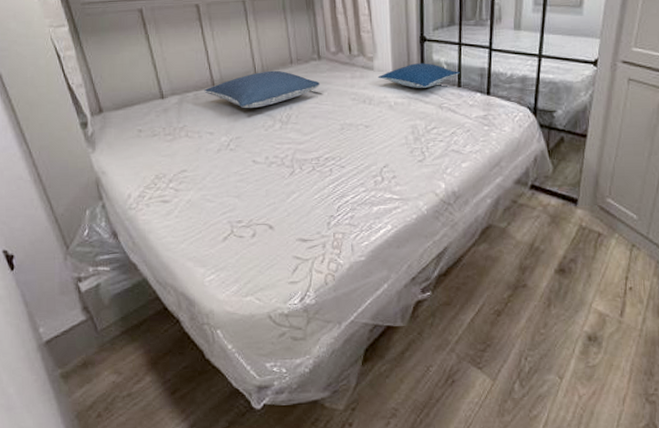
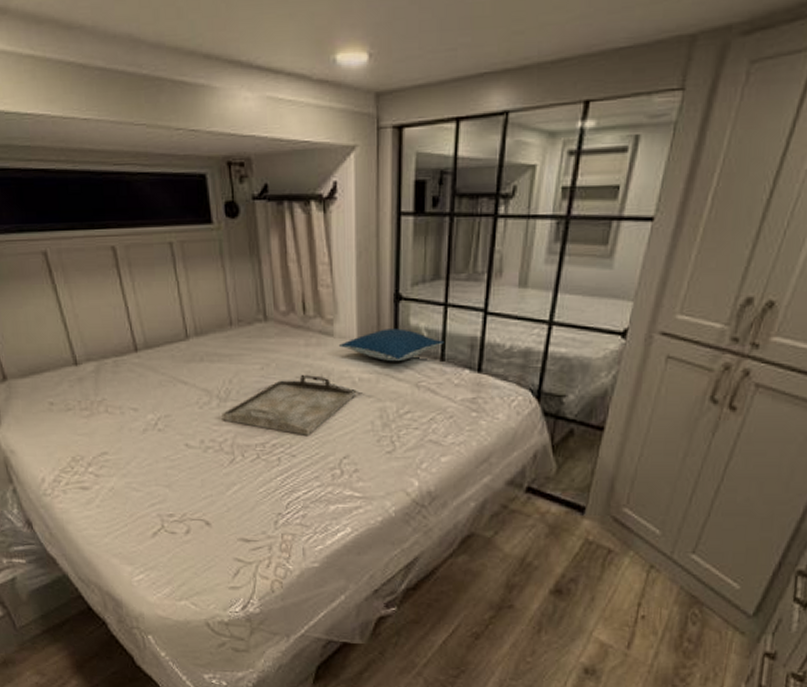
pillow: present [204,70,320,109] -> none [125,333,266,381]
serving tray: none [283,101,391,151] -> present [221,375,354,437]

